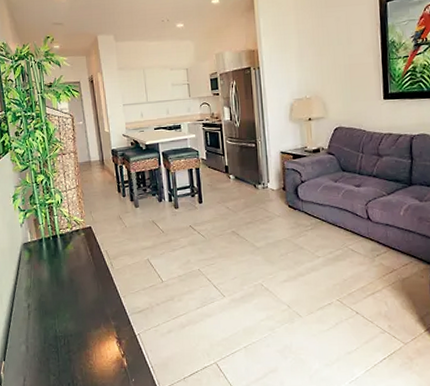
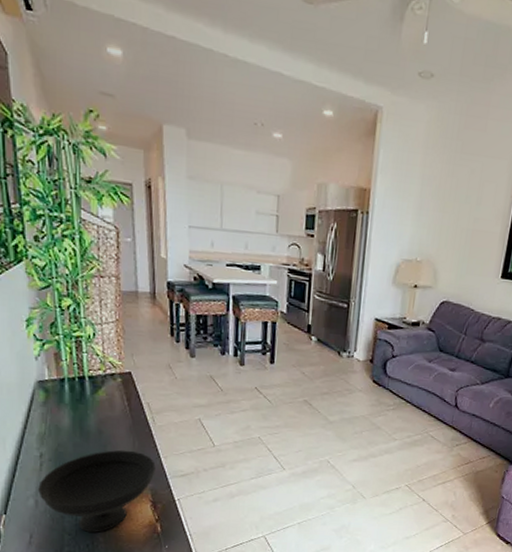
bowl: none [28,293,117,371] -> present [38,449,156,533]

